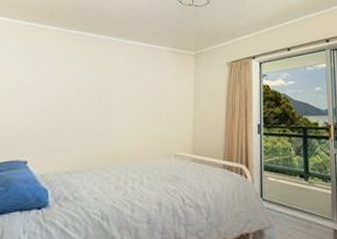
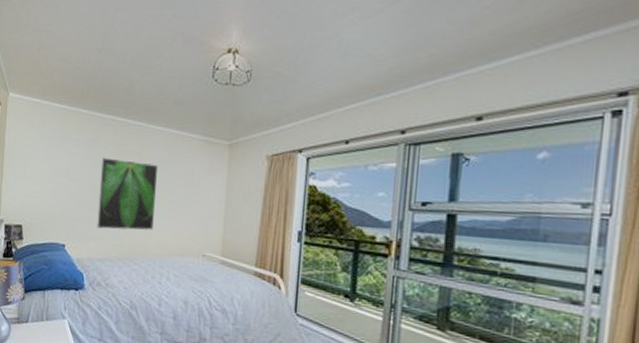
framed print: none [64,70,130,142] -> present [97,157,159,231]

